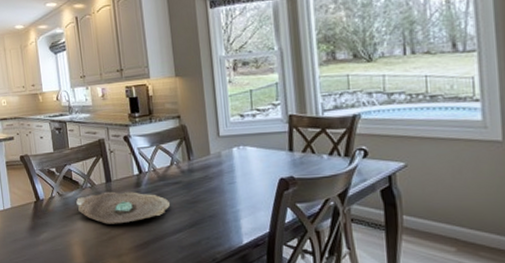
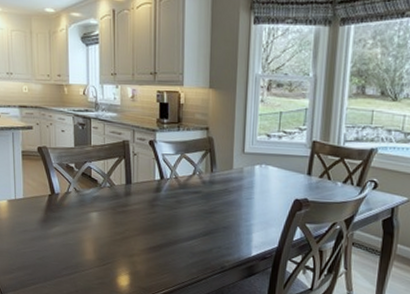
decorative bowl: present [76,191,171,224] -> none [93,193,188,226]

